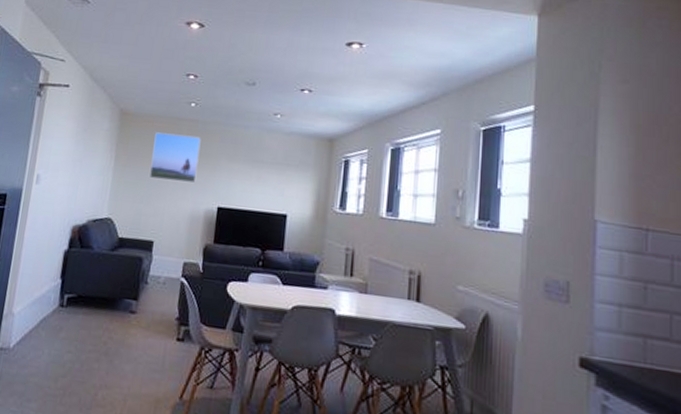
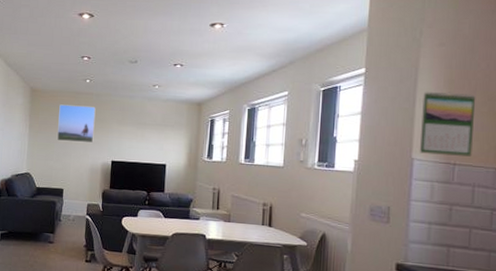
calendar: none [603,137,669,221] -> present [419,91,476,157]

